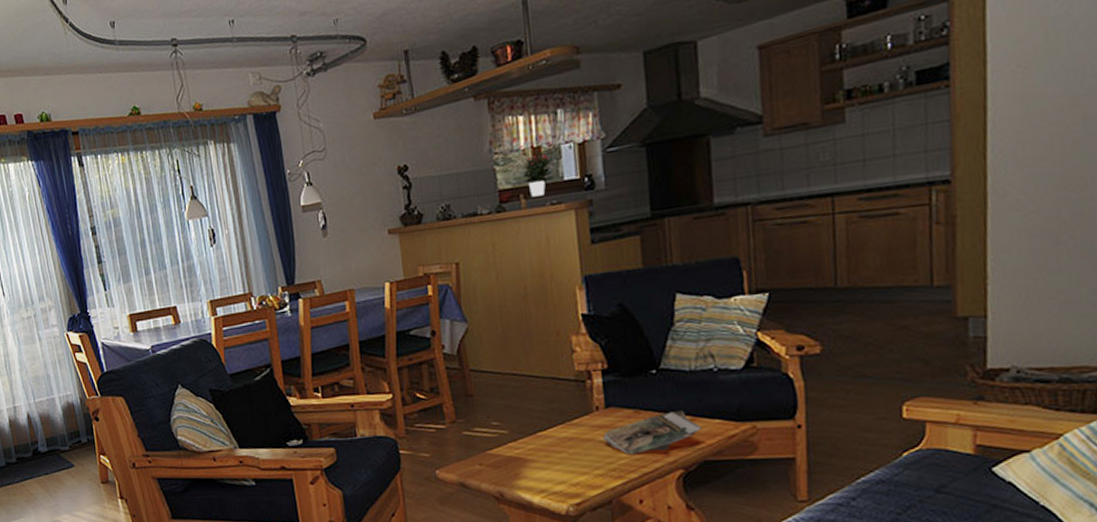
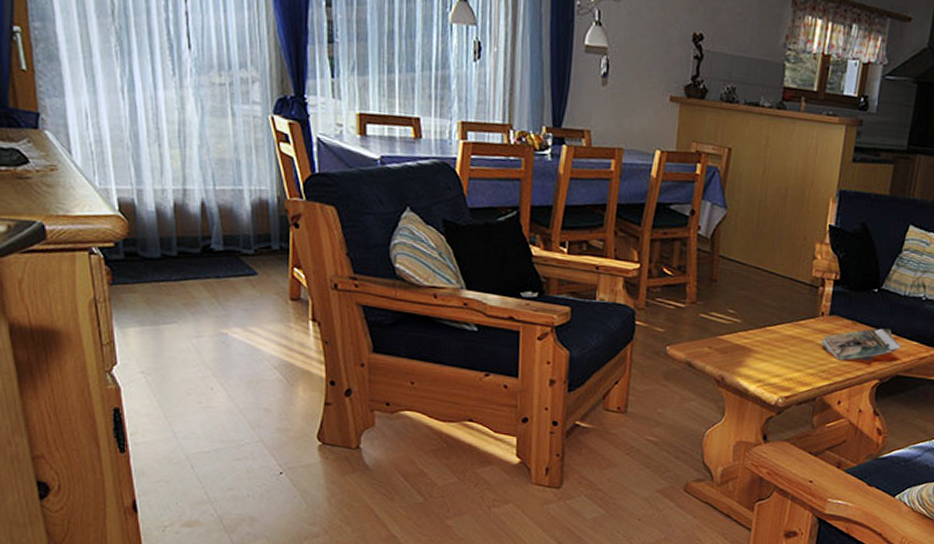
potted flower: present [523,154,551,197] -> none [808,62,835,104]

